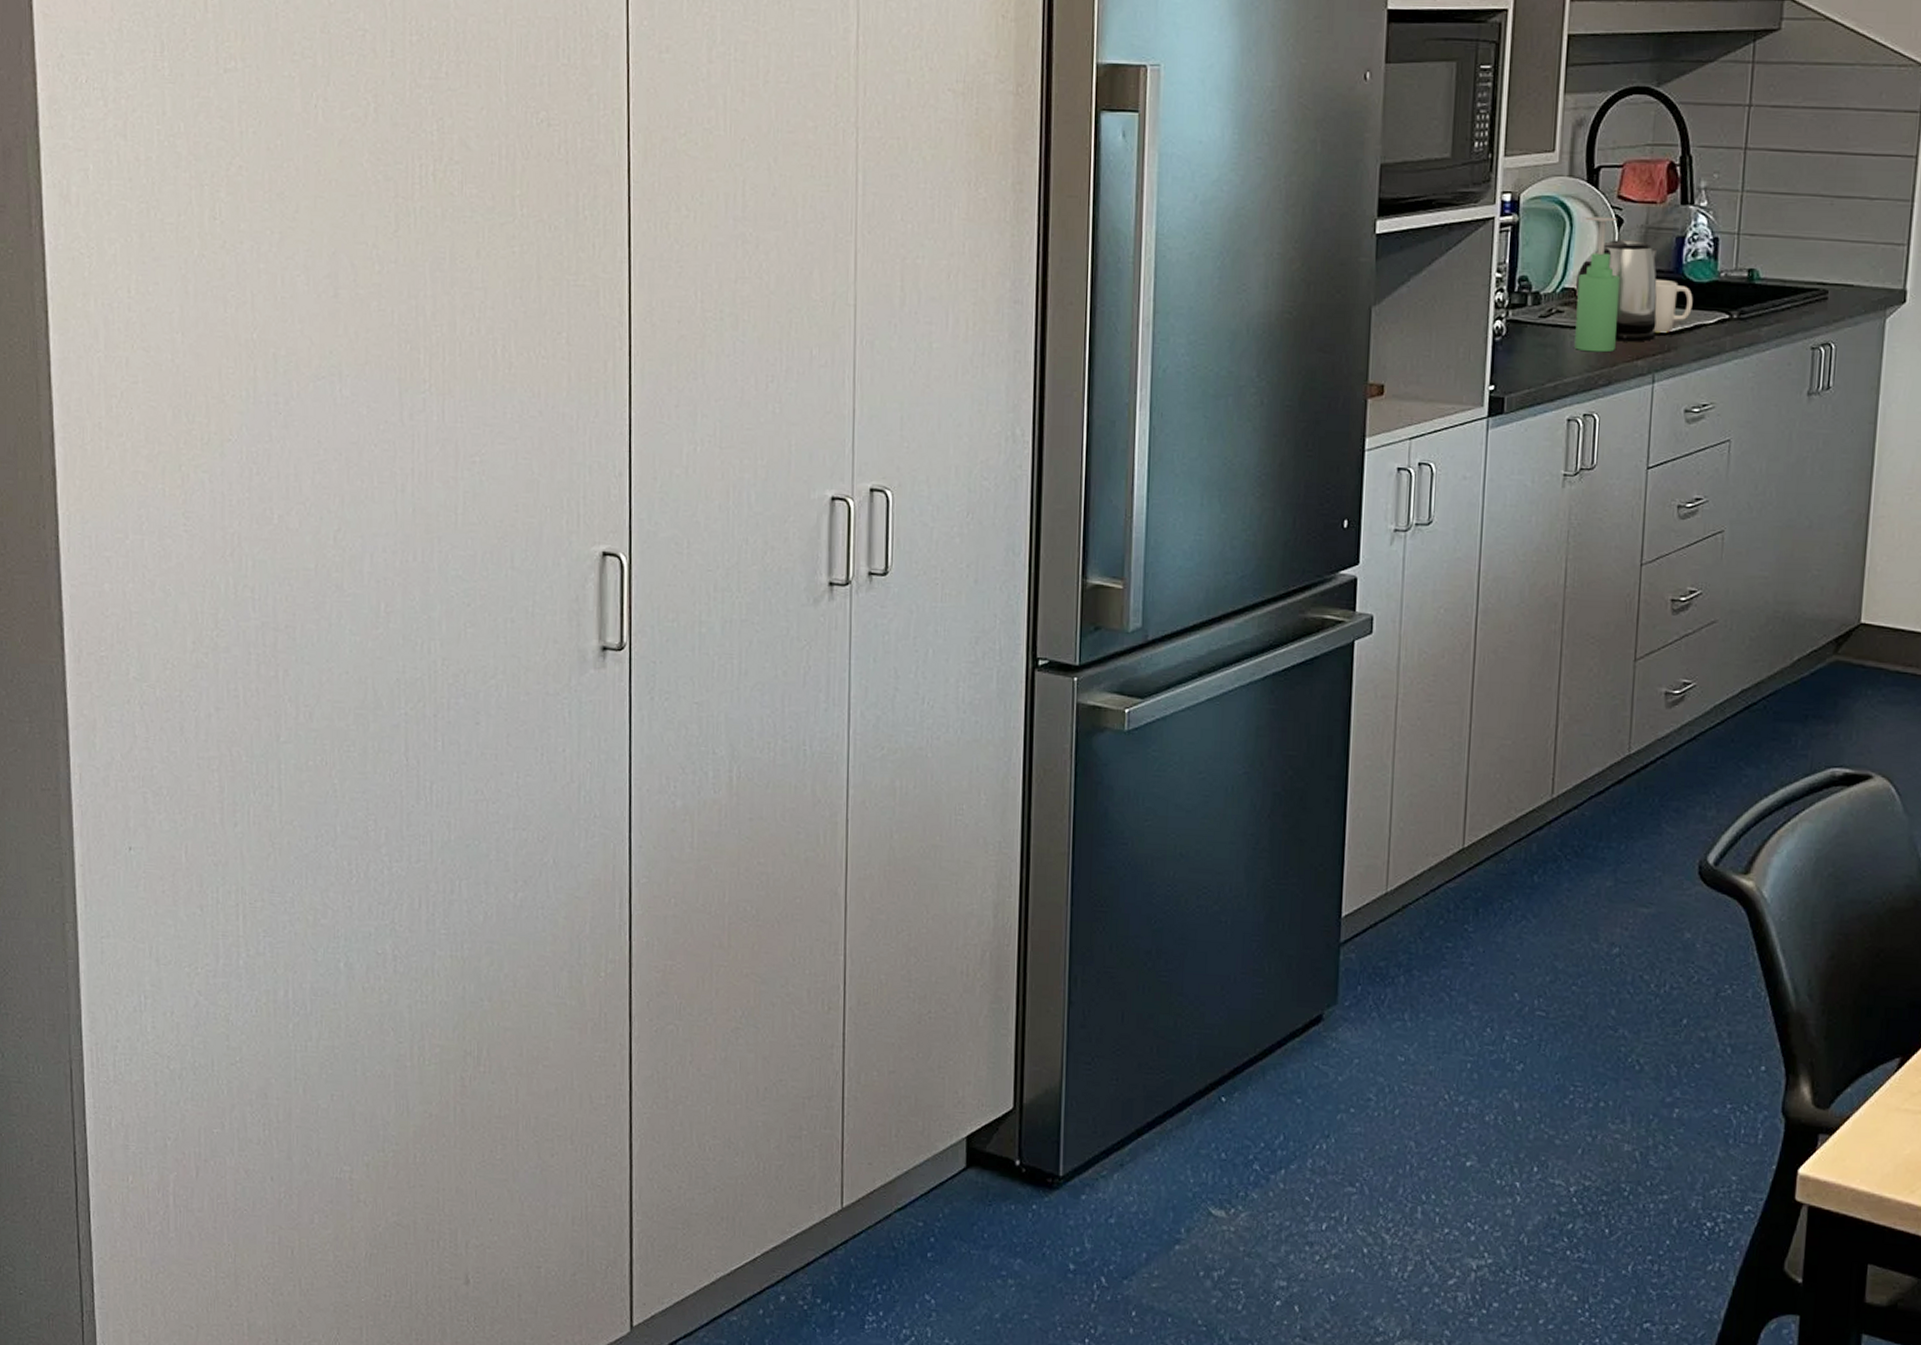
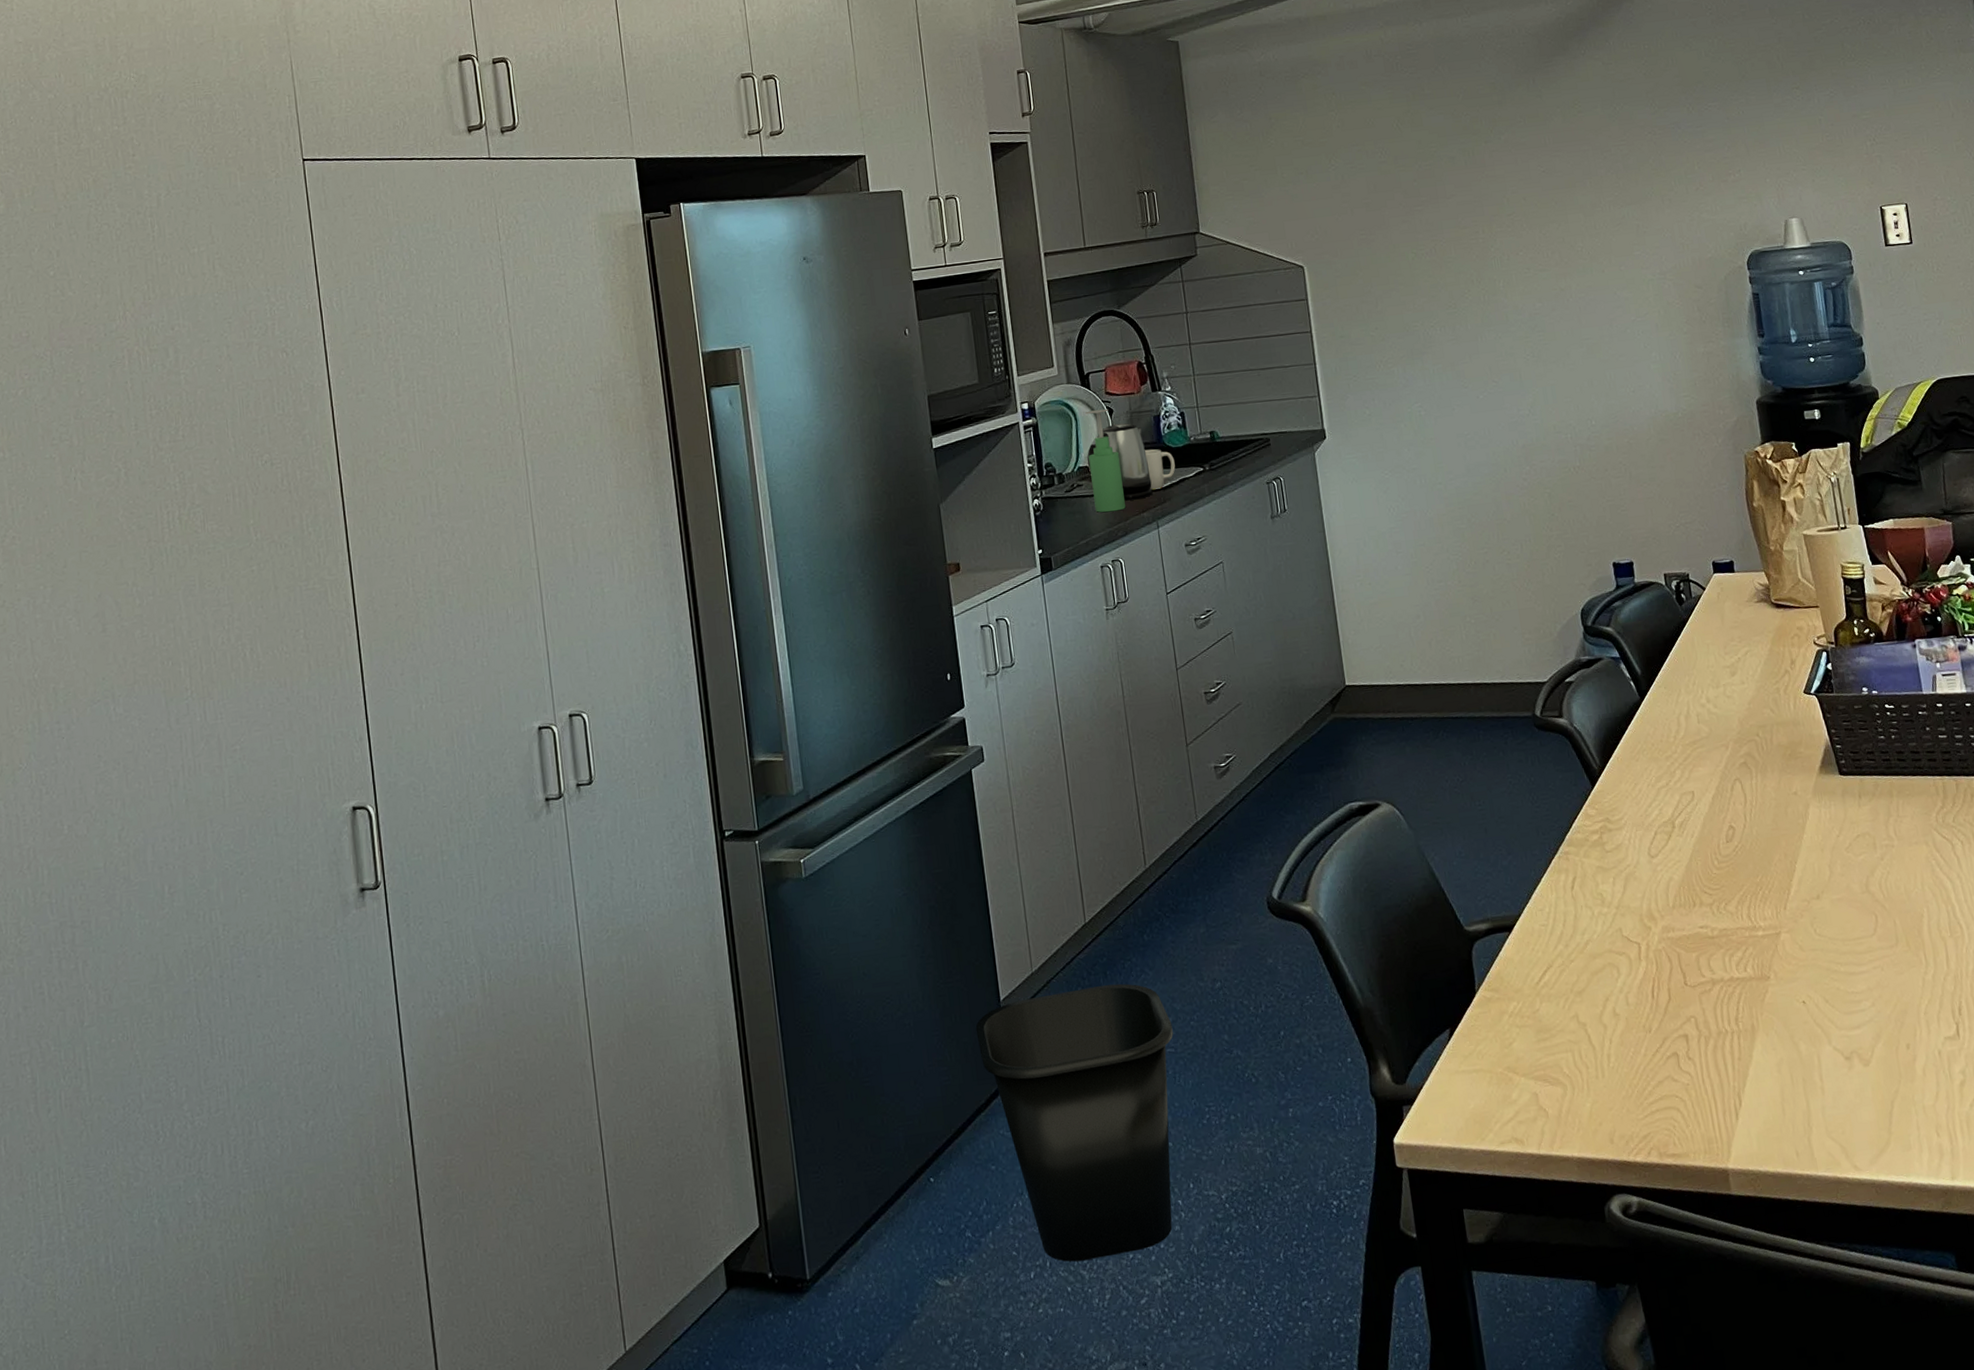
waste bin: none [1305,920,1549,1227] -> present [975,983,1173,1262]

